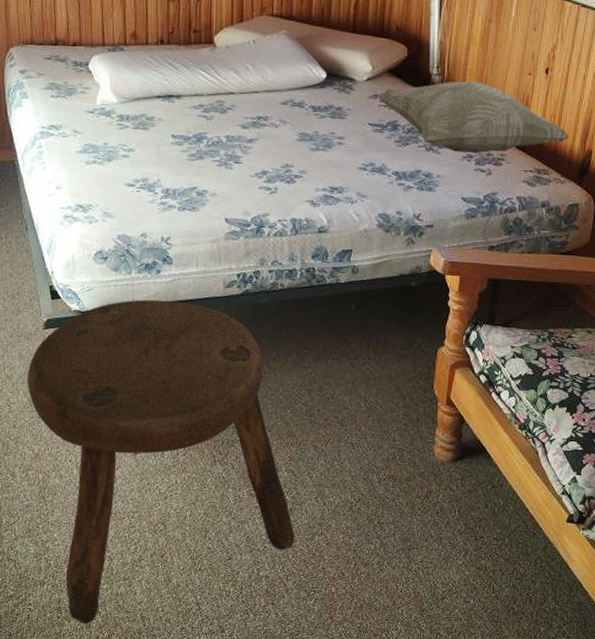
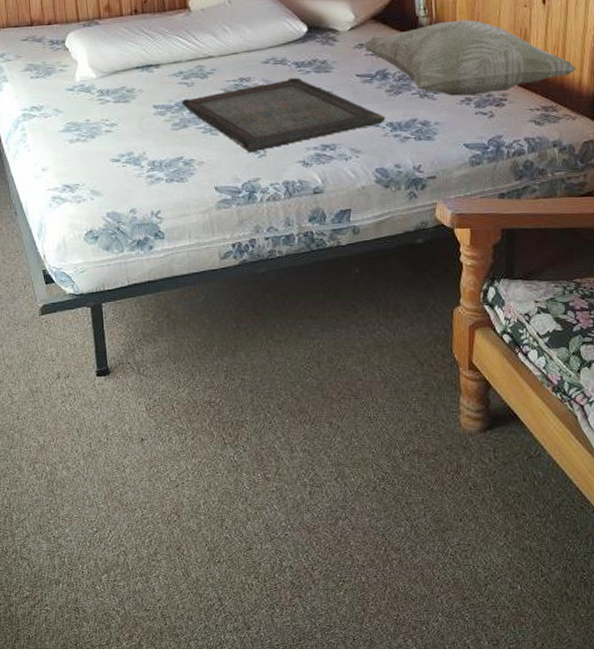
stool: present [27,299,295,625] -> none [26,276,318,625]
serving tray: none [199,120,392,189] -> present [181,77,386,153]

